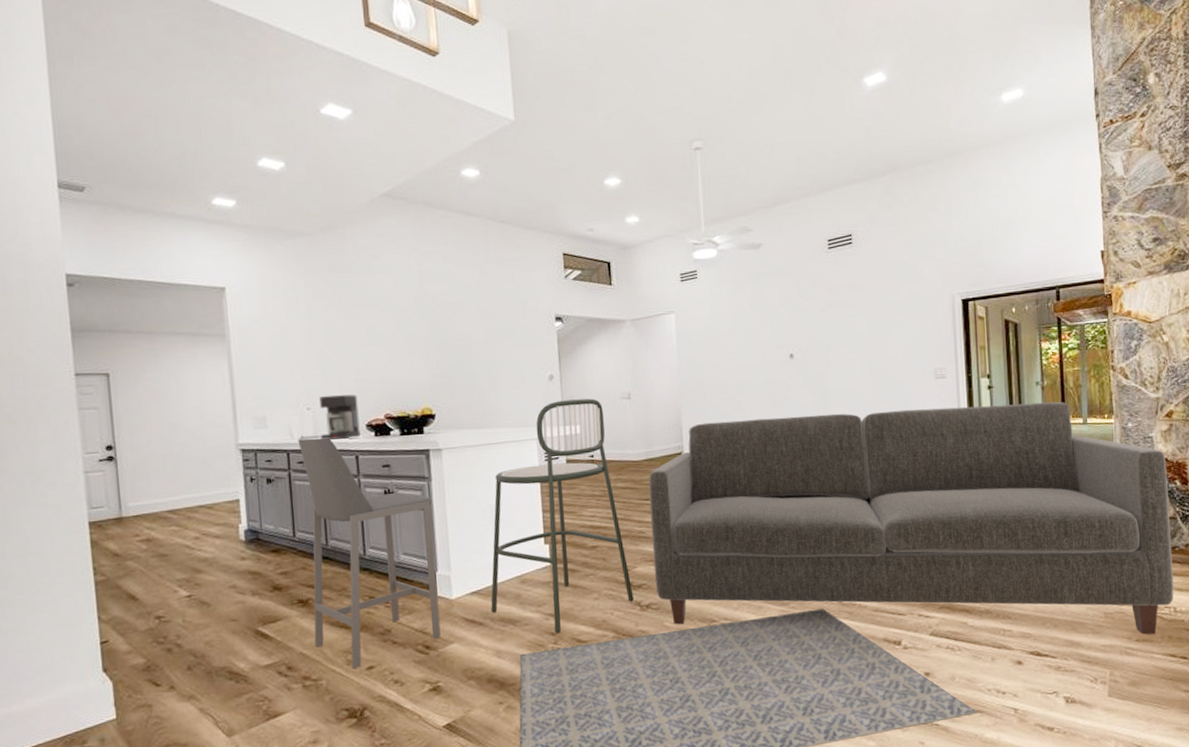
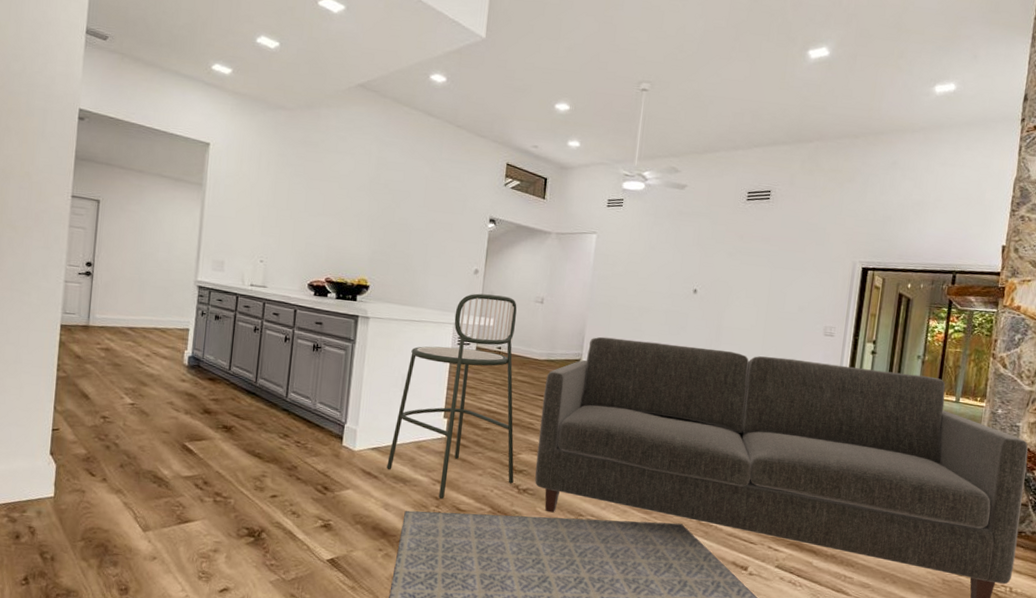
bar stool: present [298,437,441,669] -> none [230,286,353,495]
coffee maker: present [319,394,360,440] -> none [267,252,305,294]

